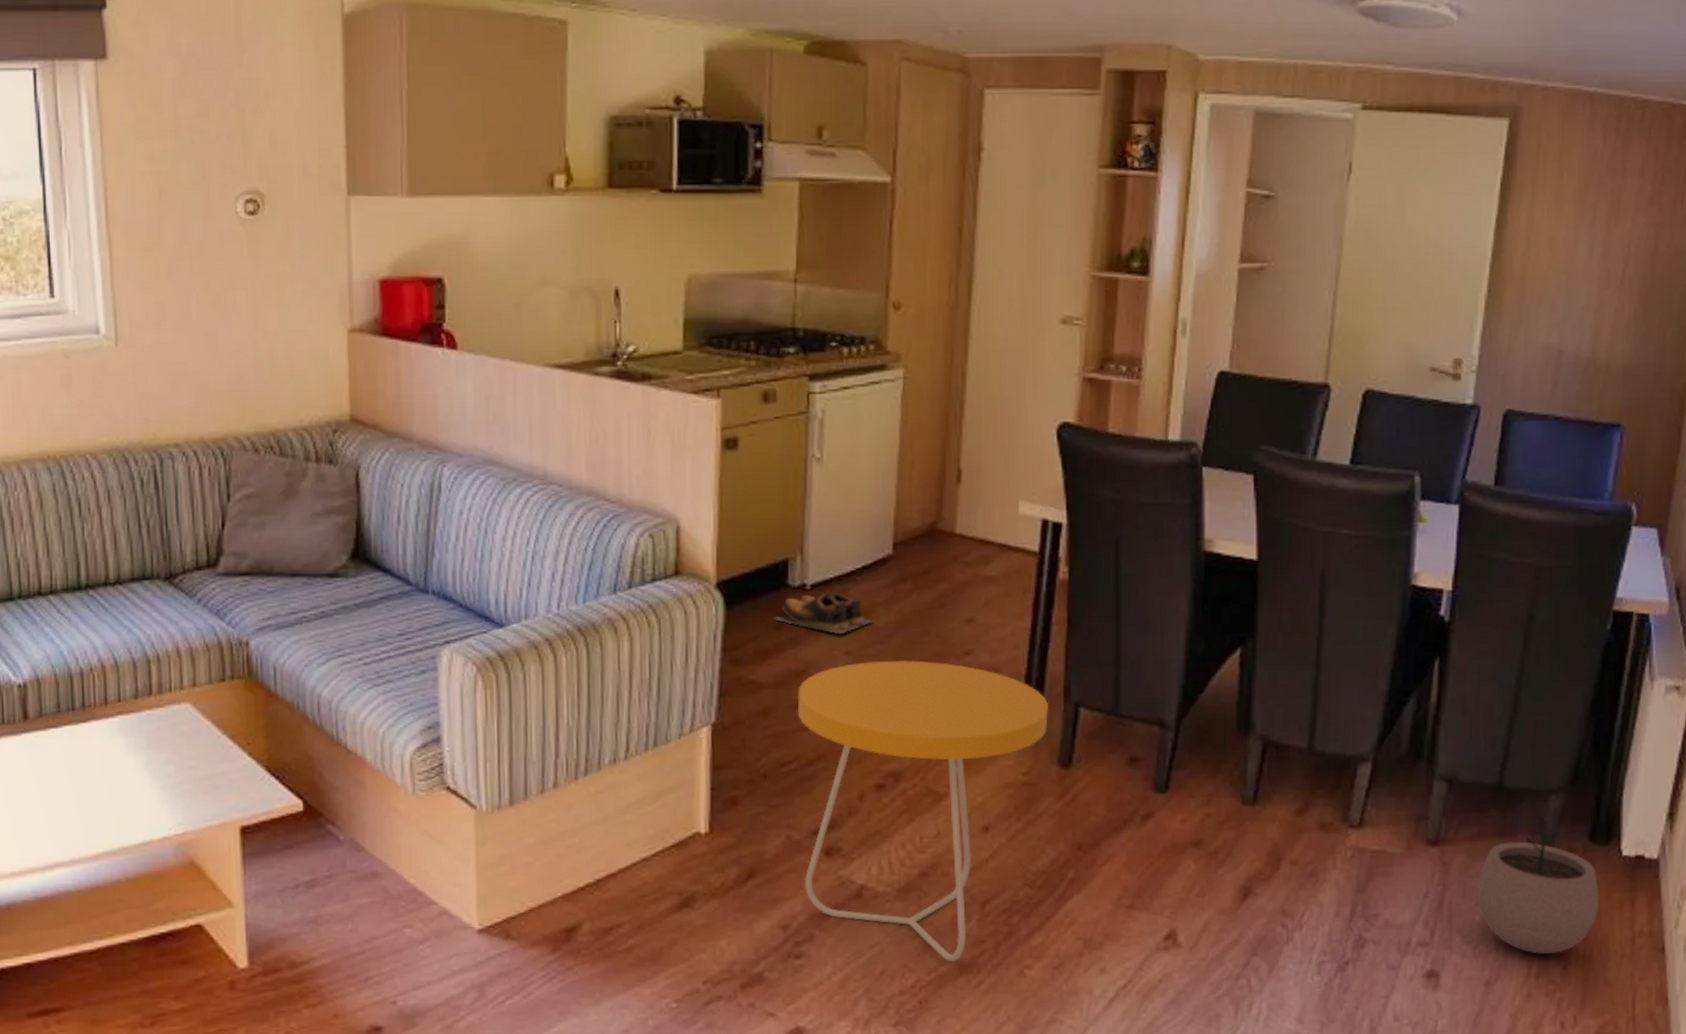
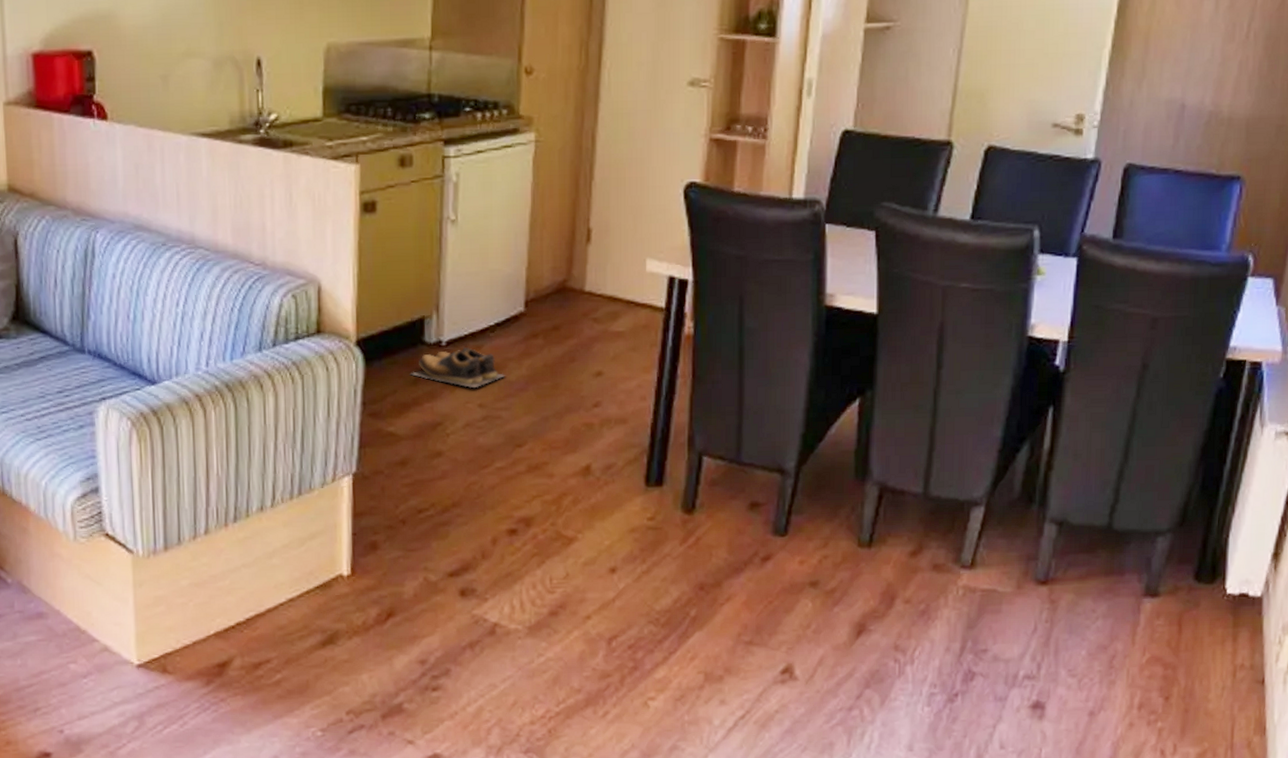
side table: present [797,660,1049,961] -> none [433,412,674,694]
plant pot: present [1476,820,1598,954] -> none [1083,560,1202,686]

